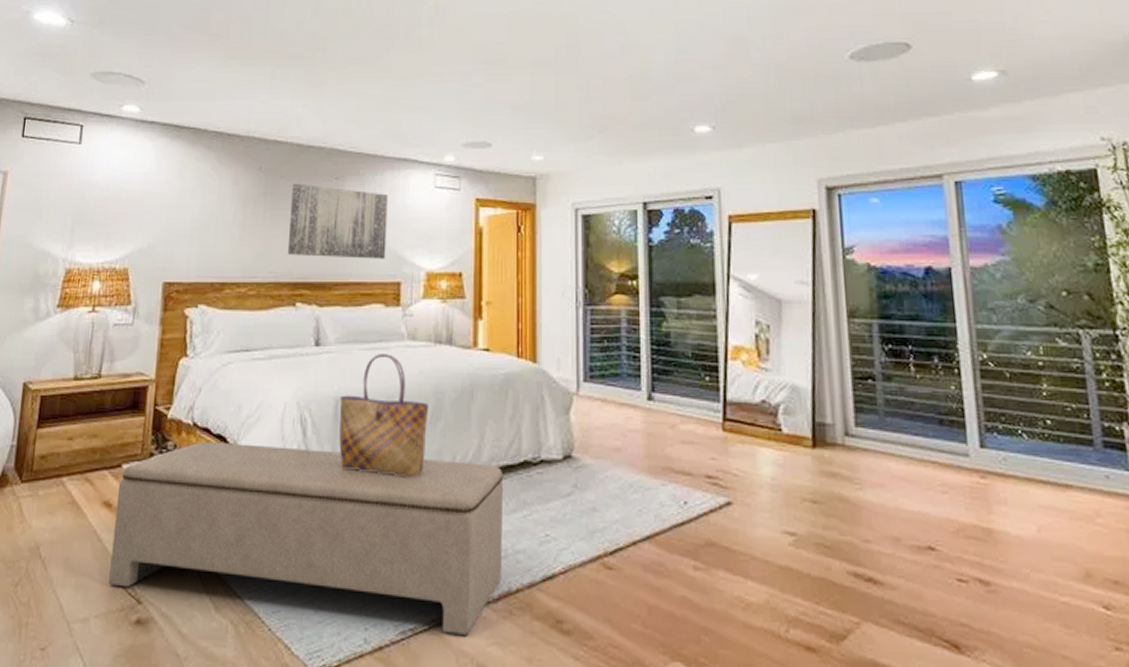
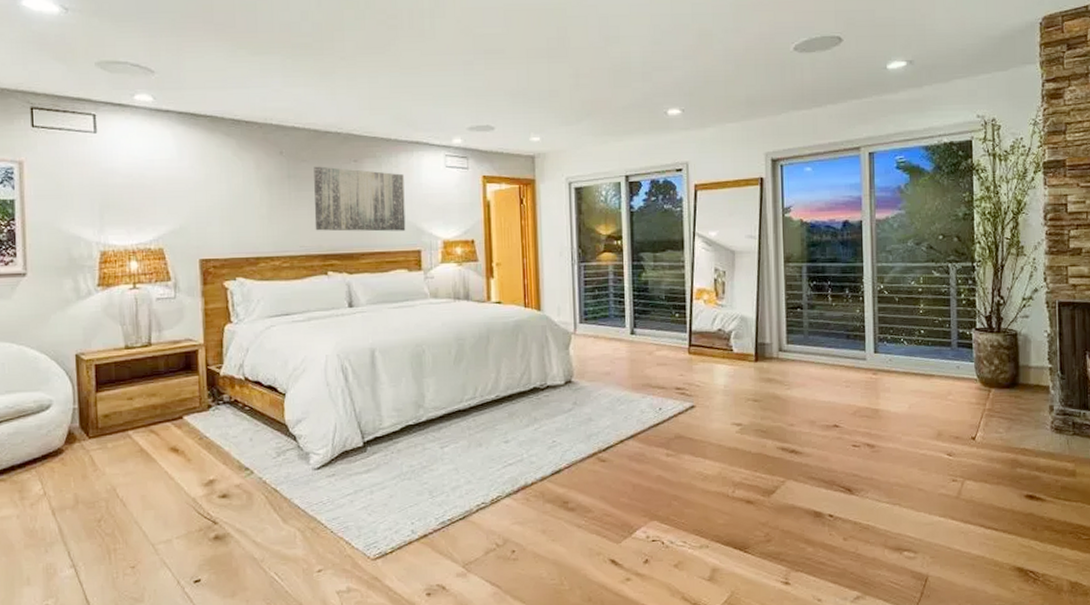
bench: present [109,441,504,635] -> none [182,391,519,520]
tote bag: present [339,354,430,478] -> none [375,310,453,408]

